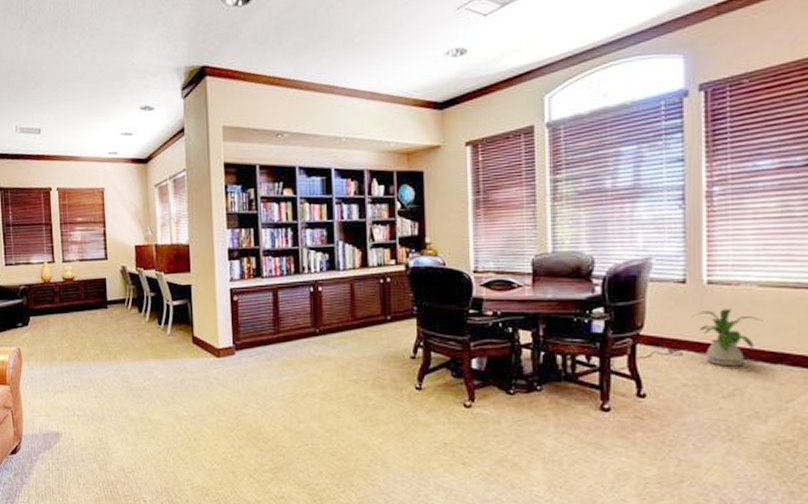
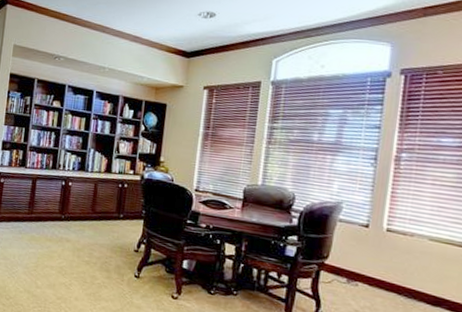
house plant: present [692,309,763,366] -> none [370,252,430,303]

